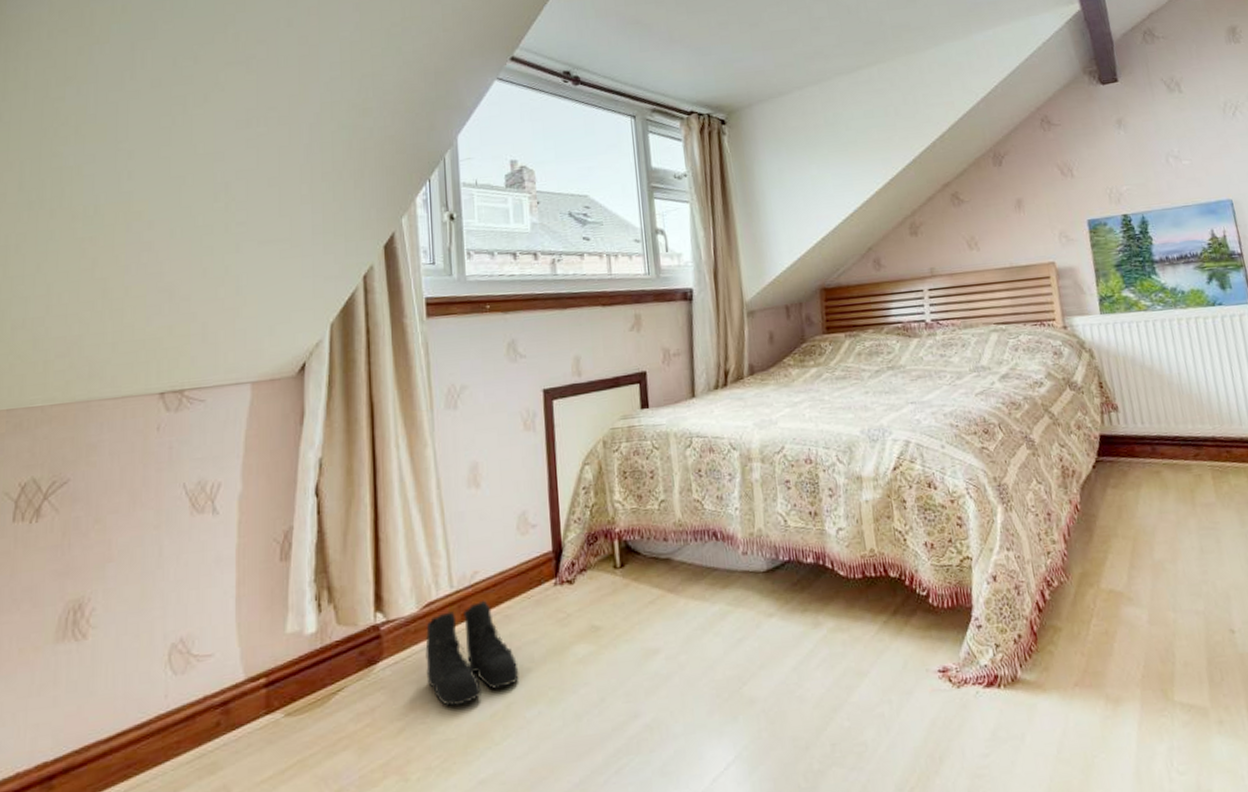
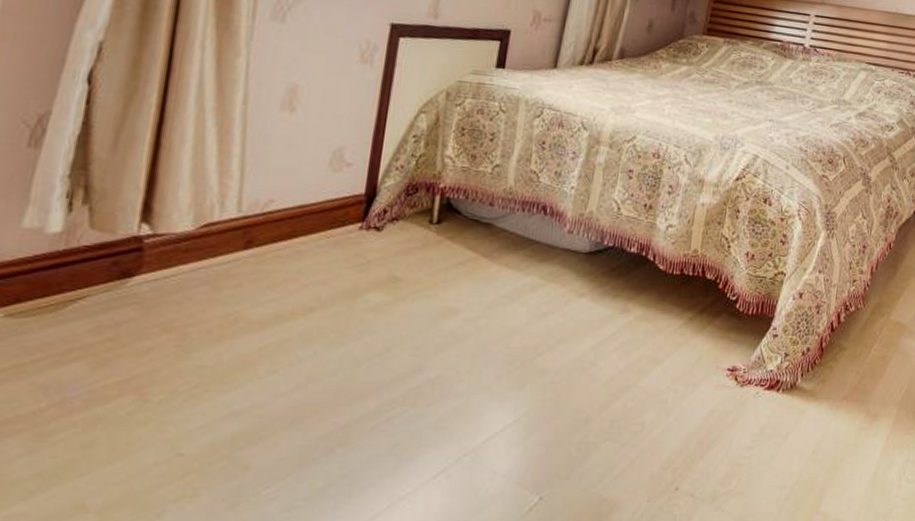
boots: present [425,600,519,706] -> none [190,231,302,335]

